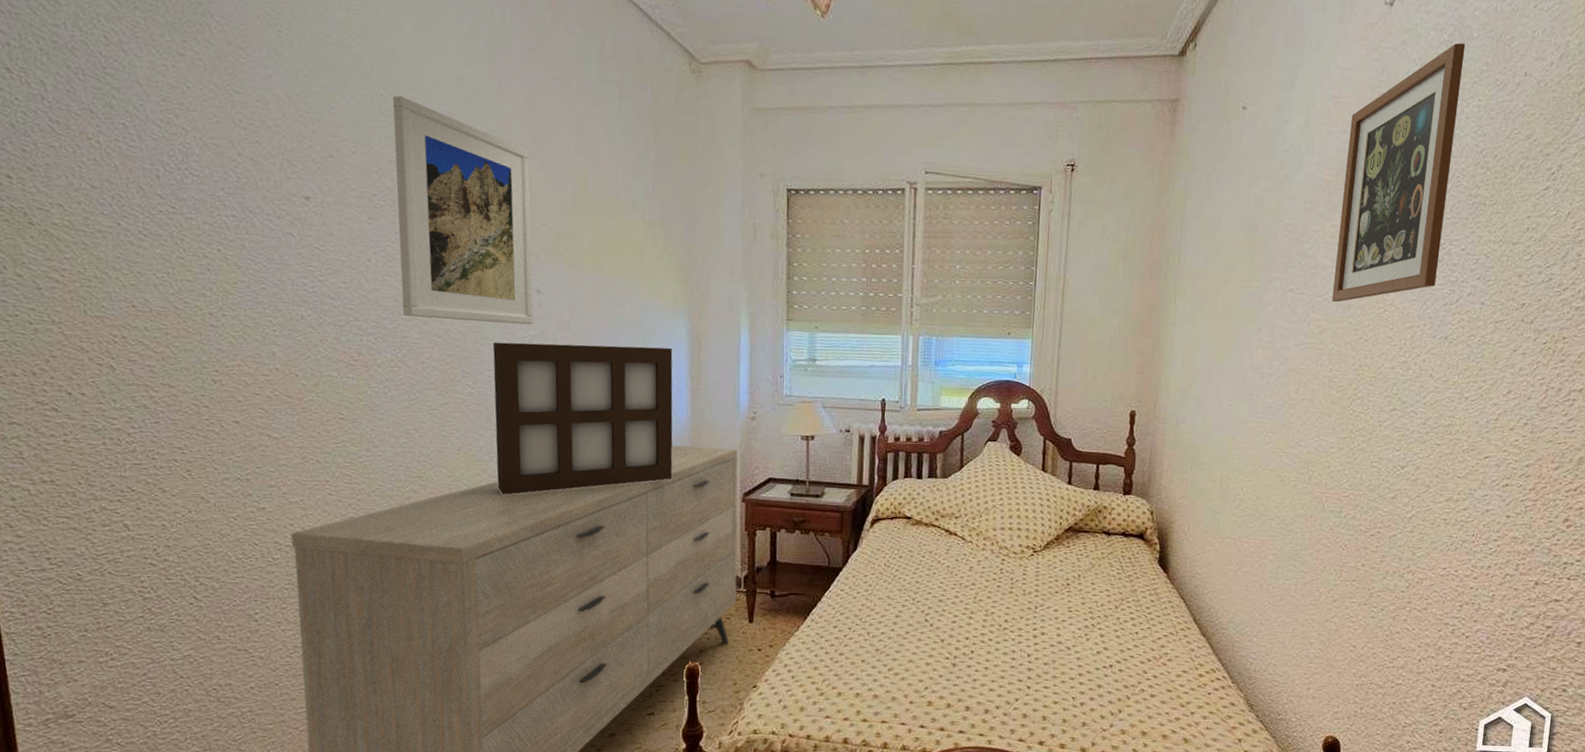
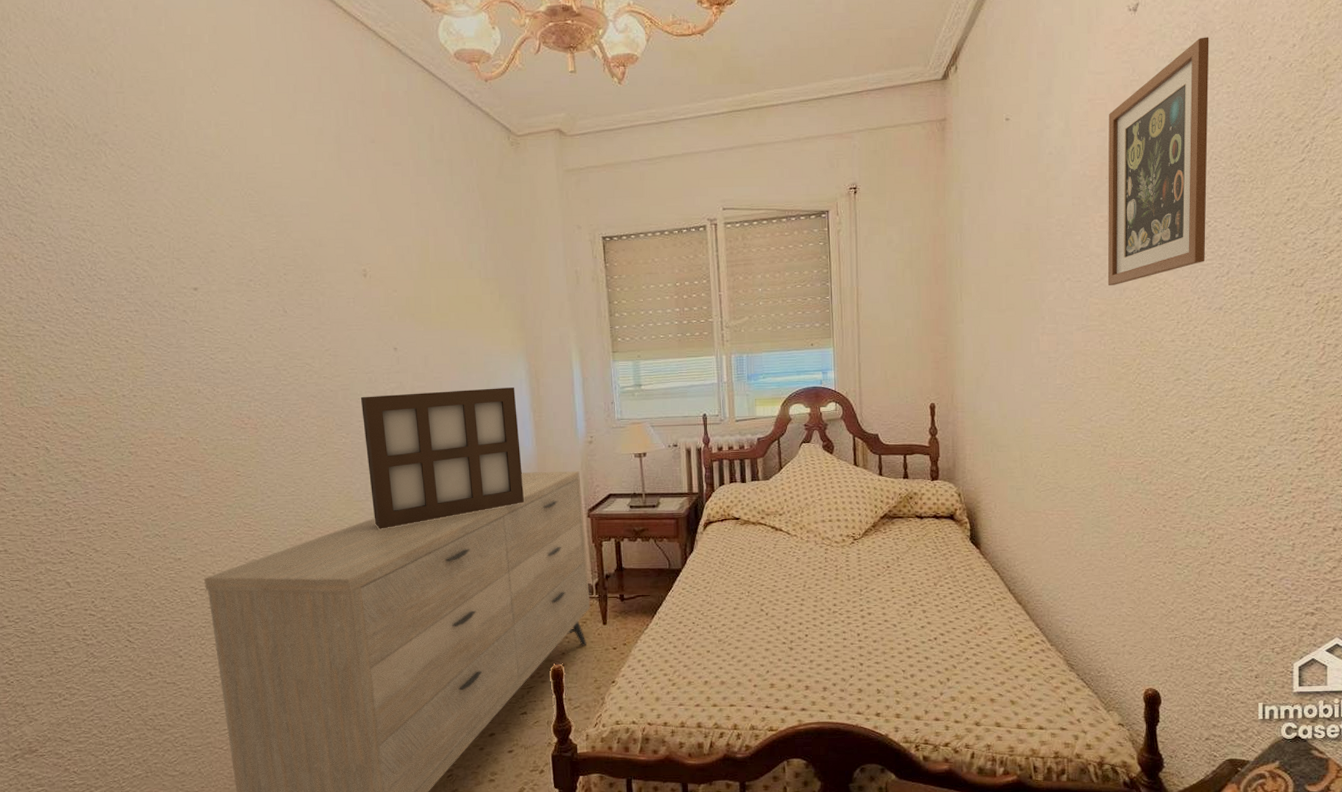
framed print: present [392,95,534,325] -> none [259,193,393,382]

